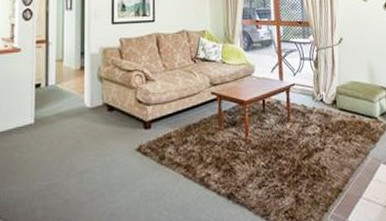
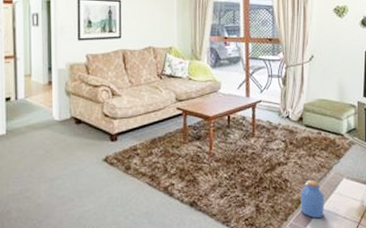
jar: none [339,166,365,209] -> present [300,179,325,219]

